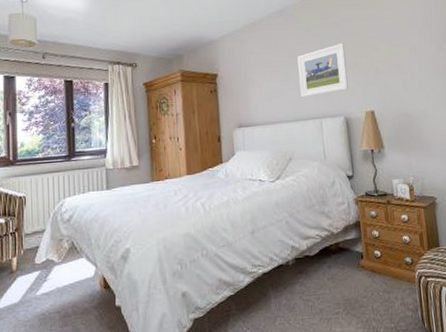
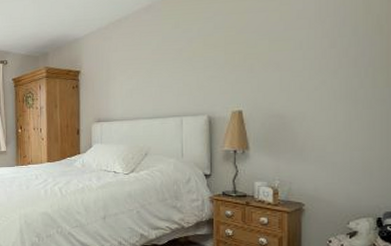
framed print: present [297,44,349,98] -> none [162,40,215,96]

